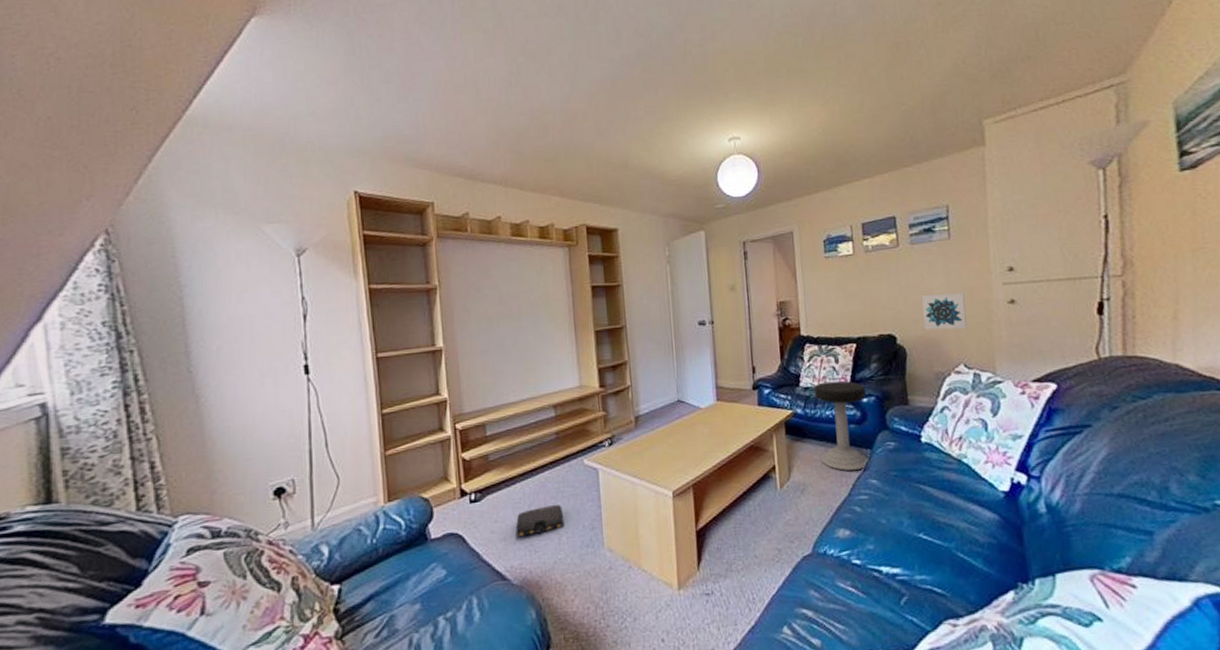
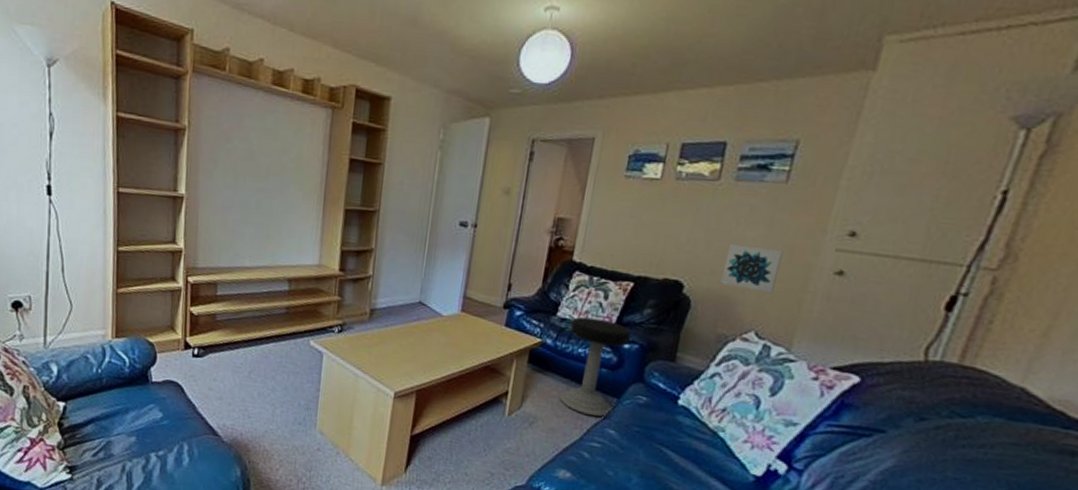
bag: present [515,505,564,538] -> none [232,376,282,402]

